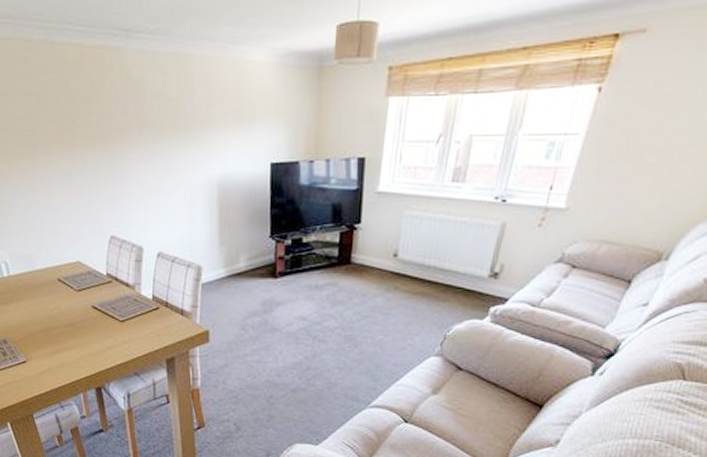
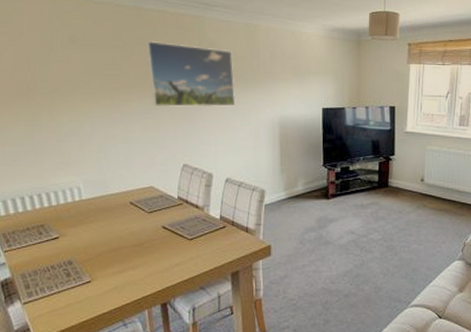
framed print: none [62,85,167,168] -> present [146,41,236,108]

